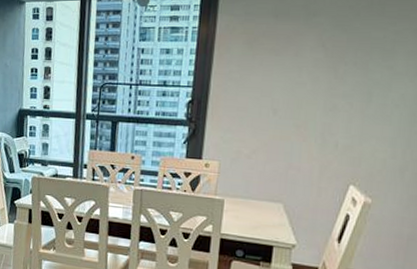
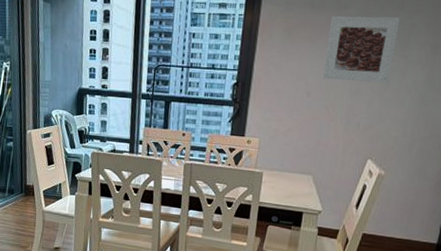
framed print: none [290,24,381,97] -> present [322,16,400,83]

